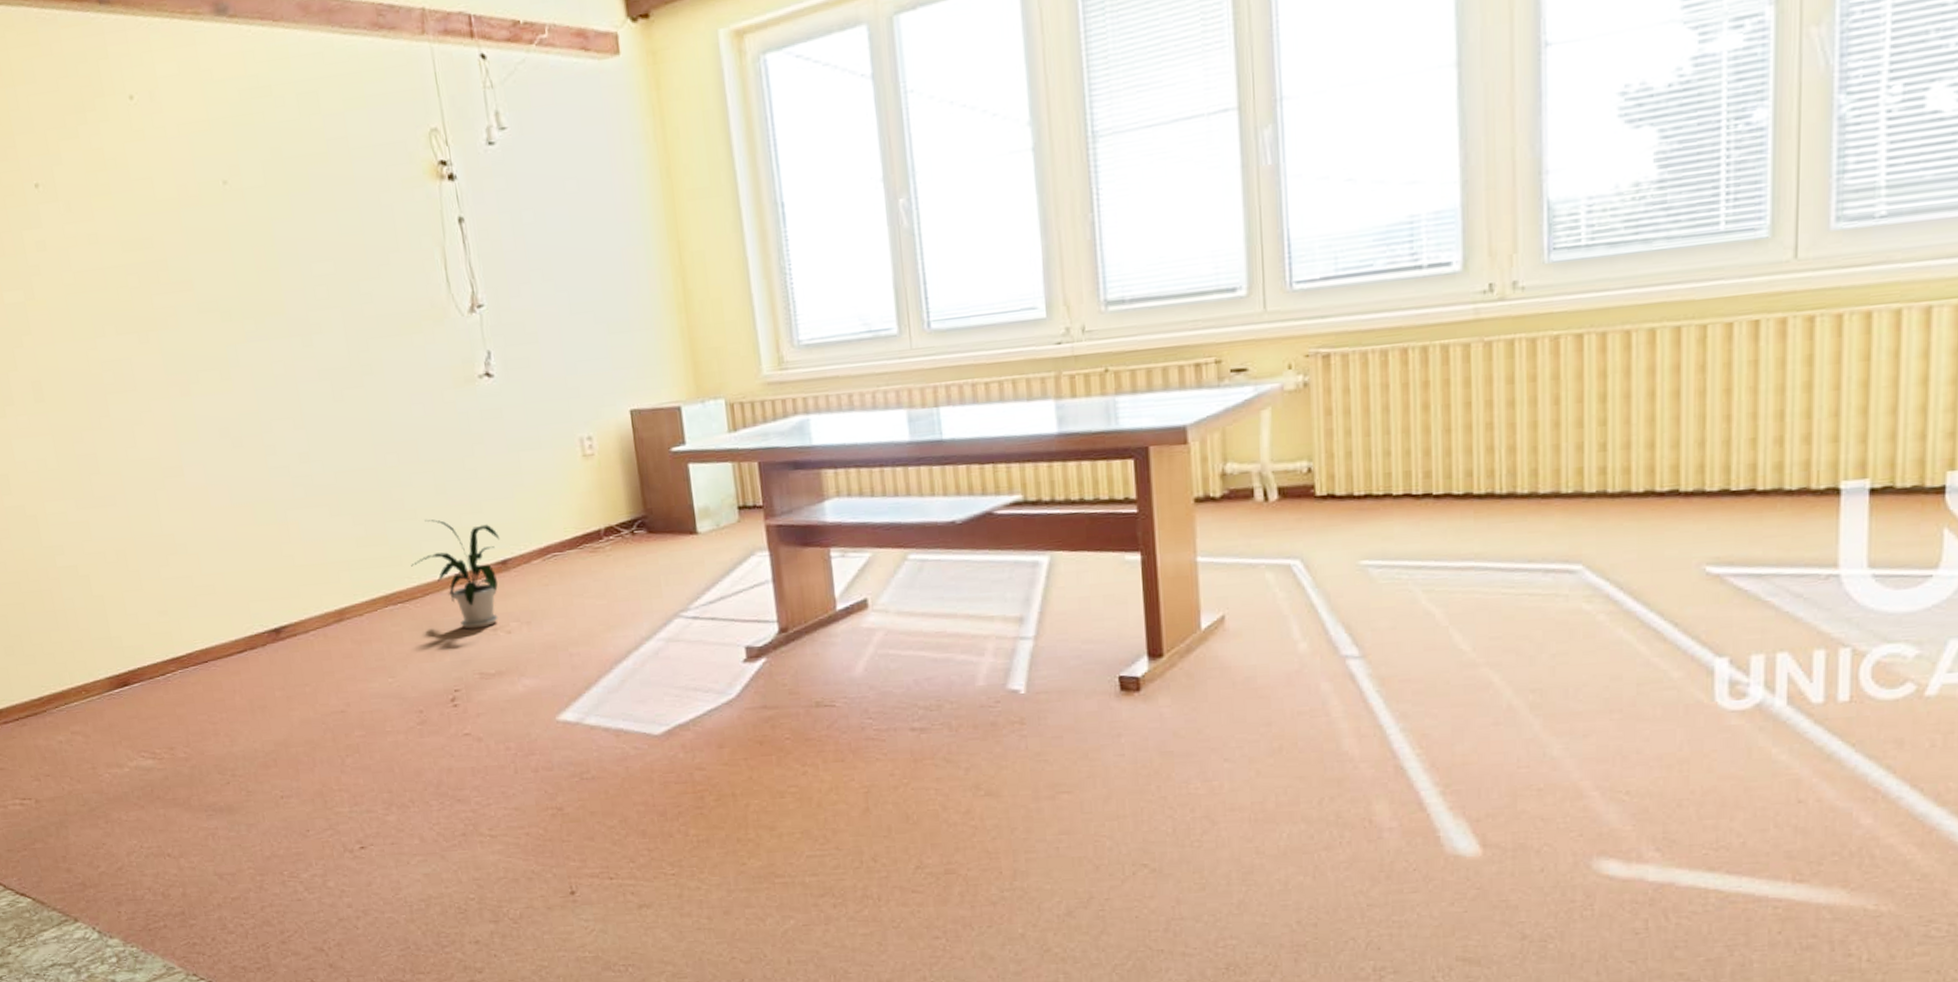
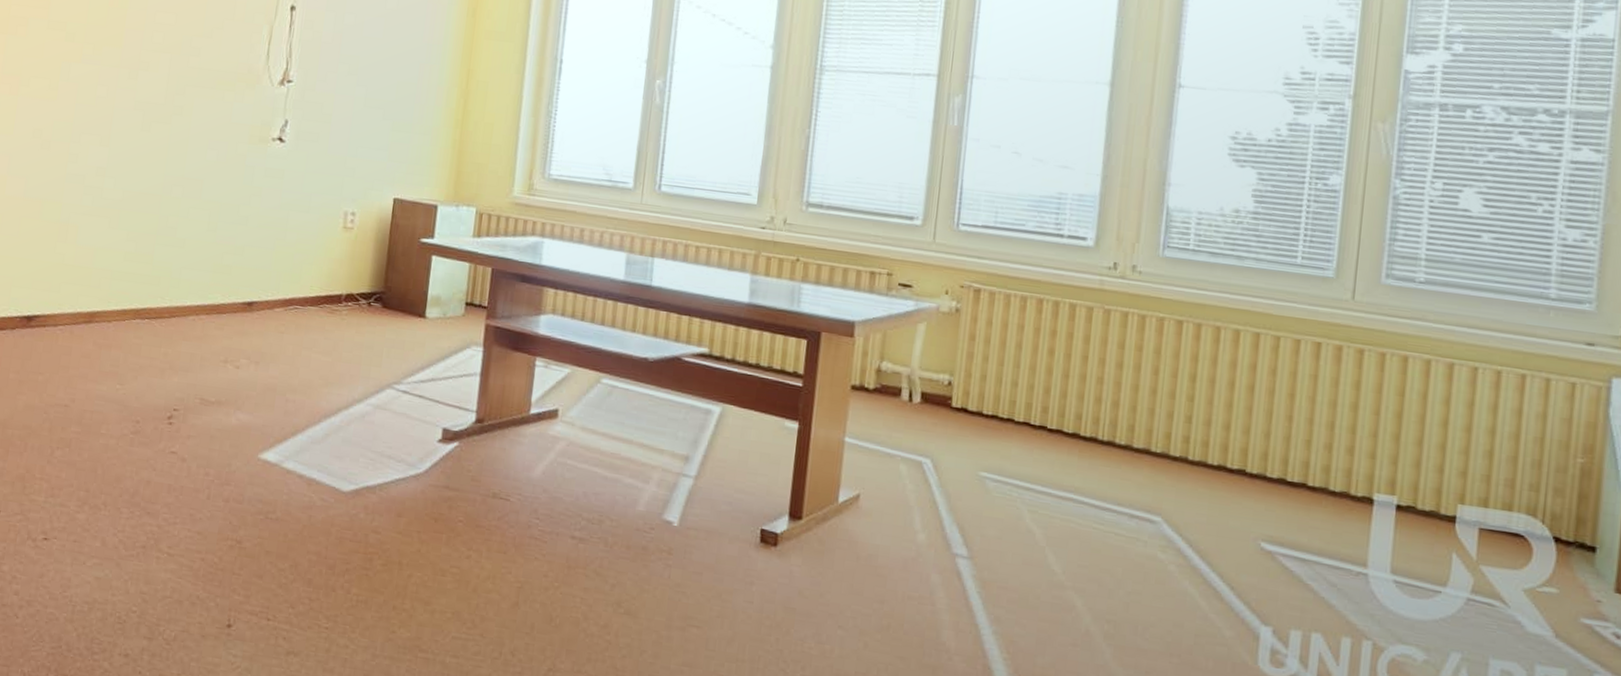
house plant: present [411,519,499,629] -> none [167,250,252,358]

